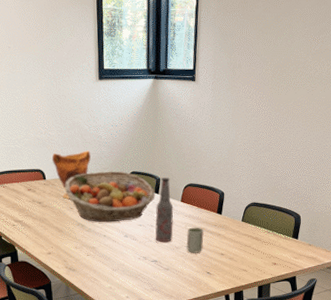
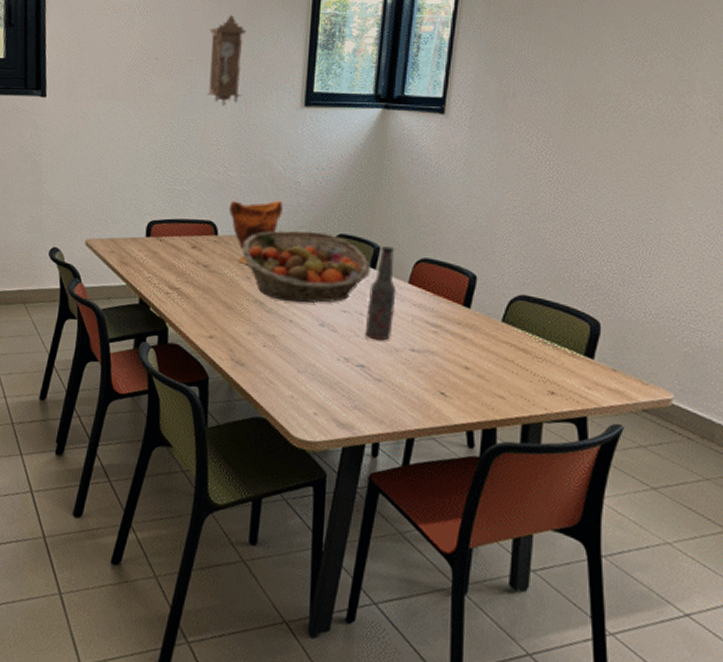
pendulum clock: none [21,10,51,83] -> present [207,14,247,107]
cup: present [186,227,205,253] -> none [411,322,442,362]

